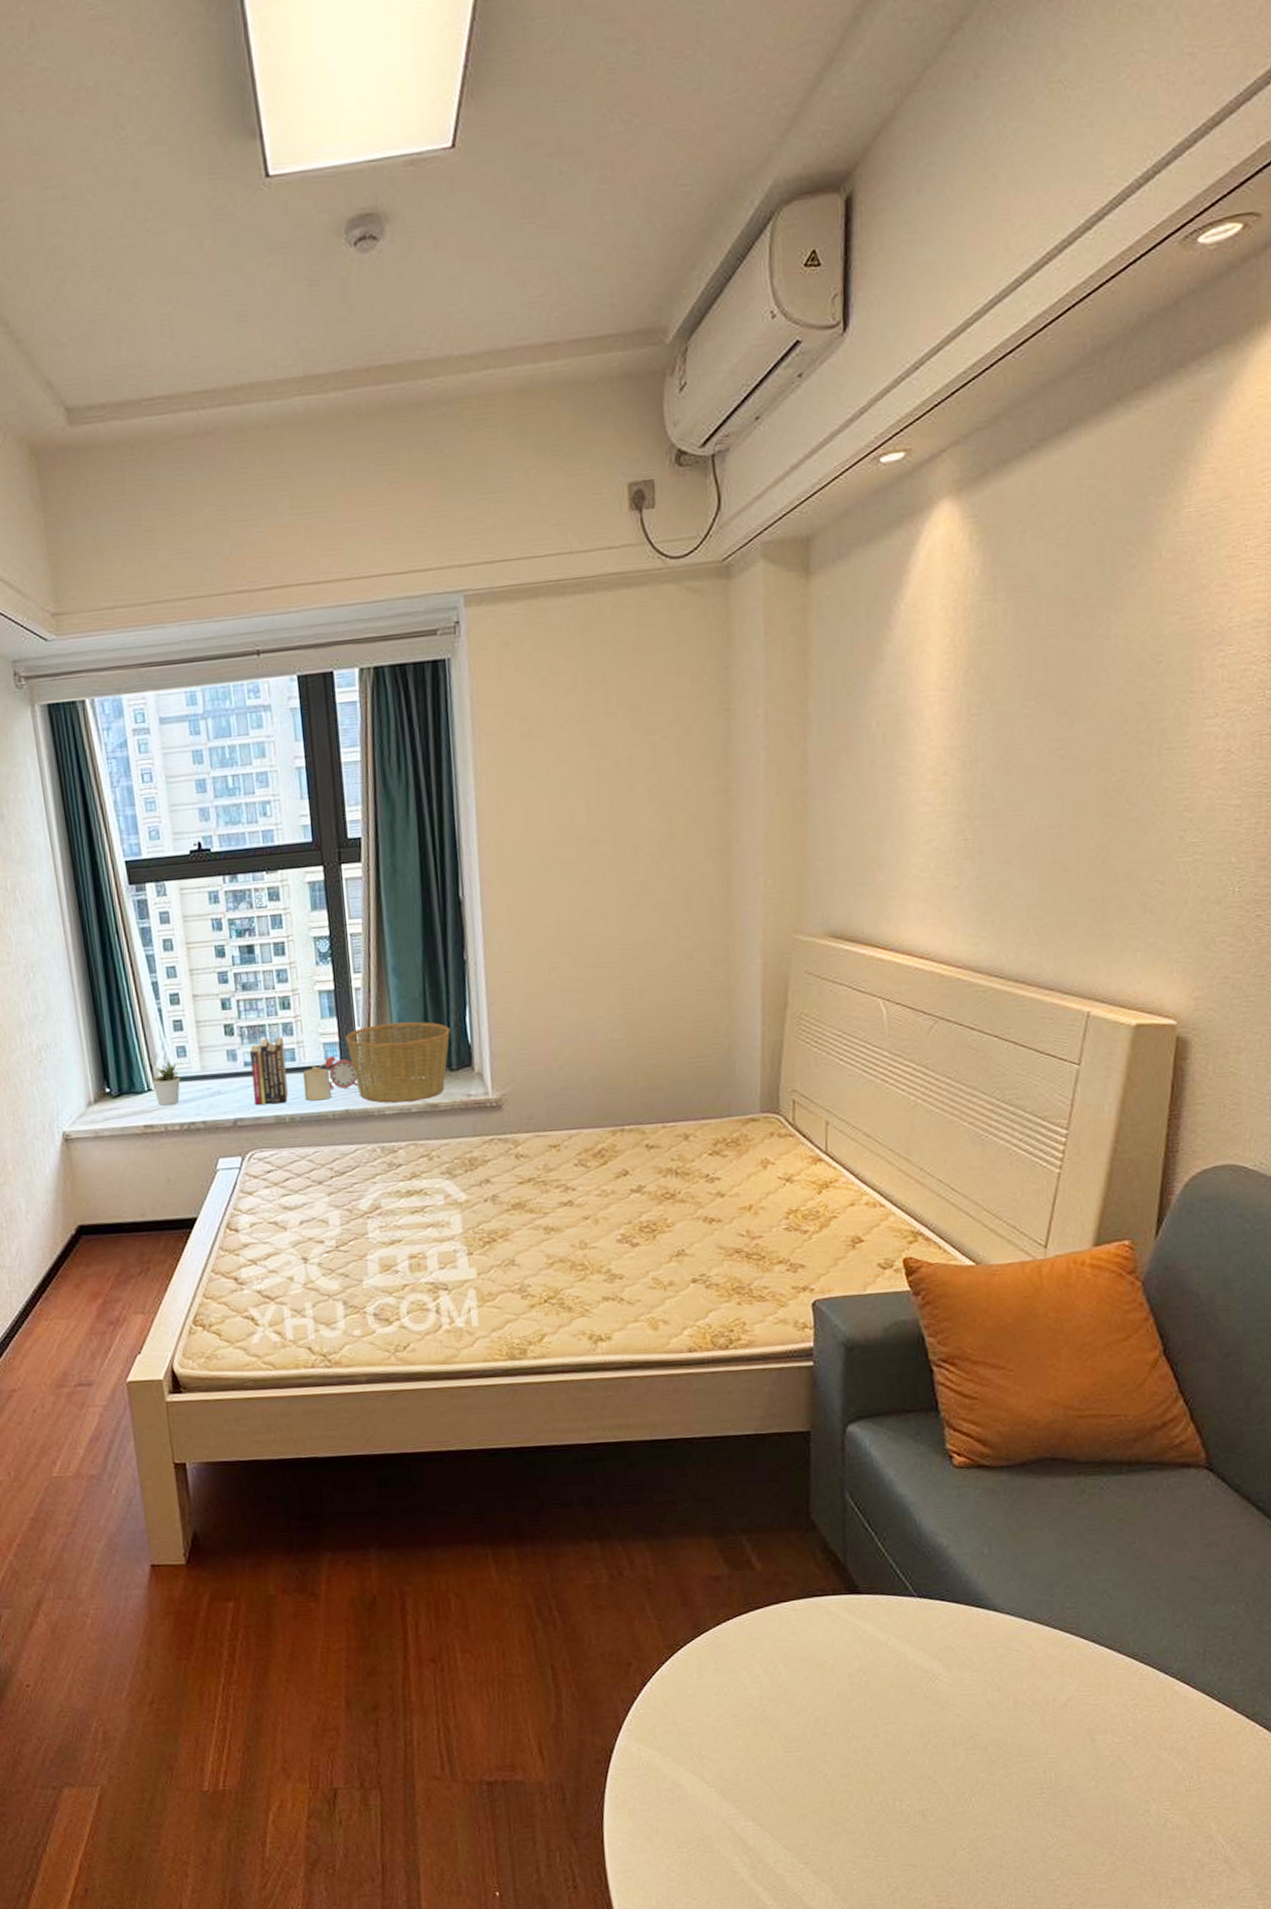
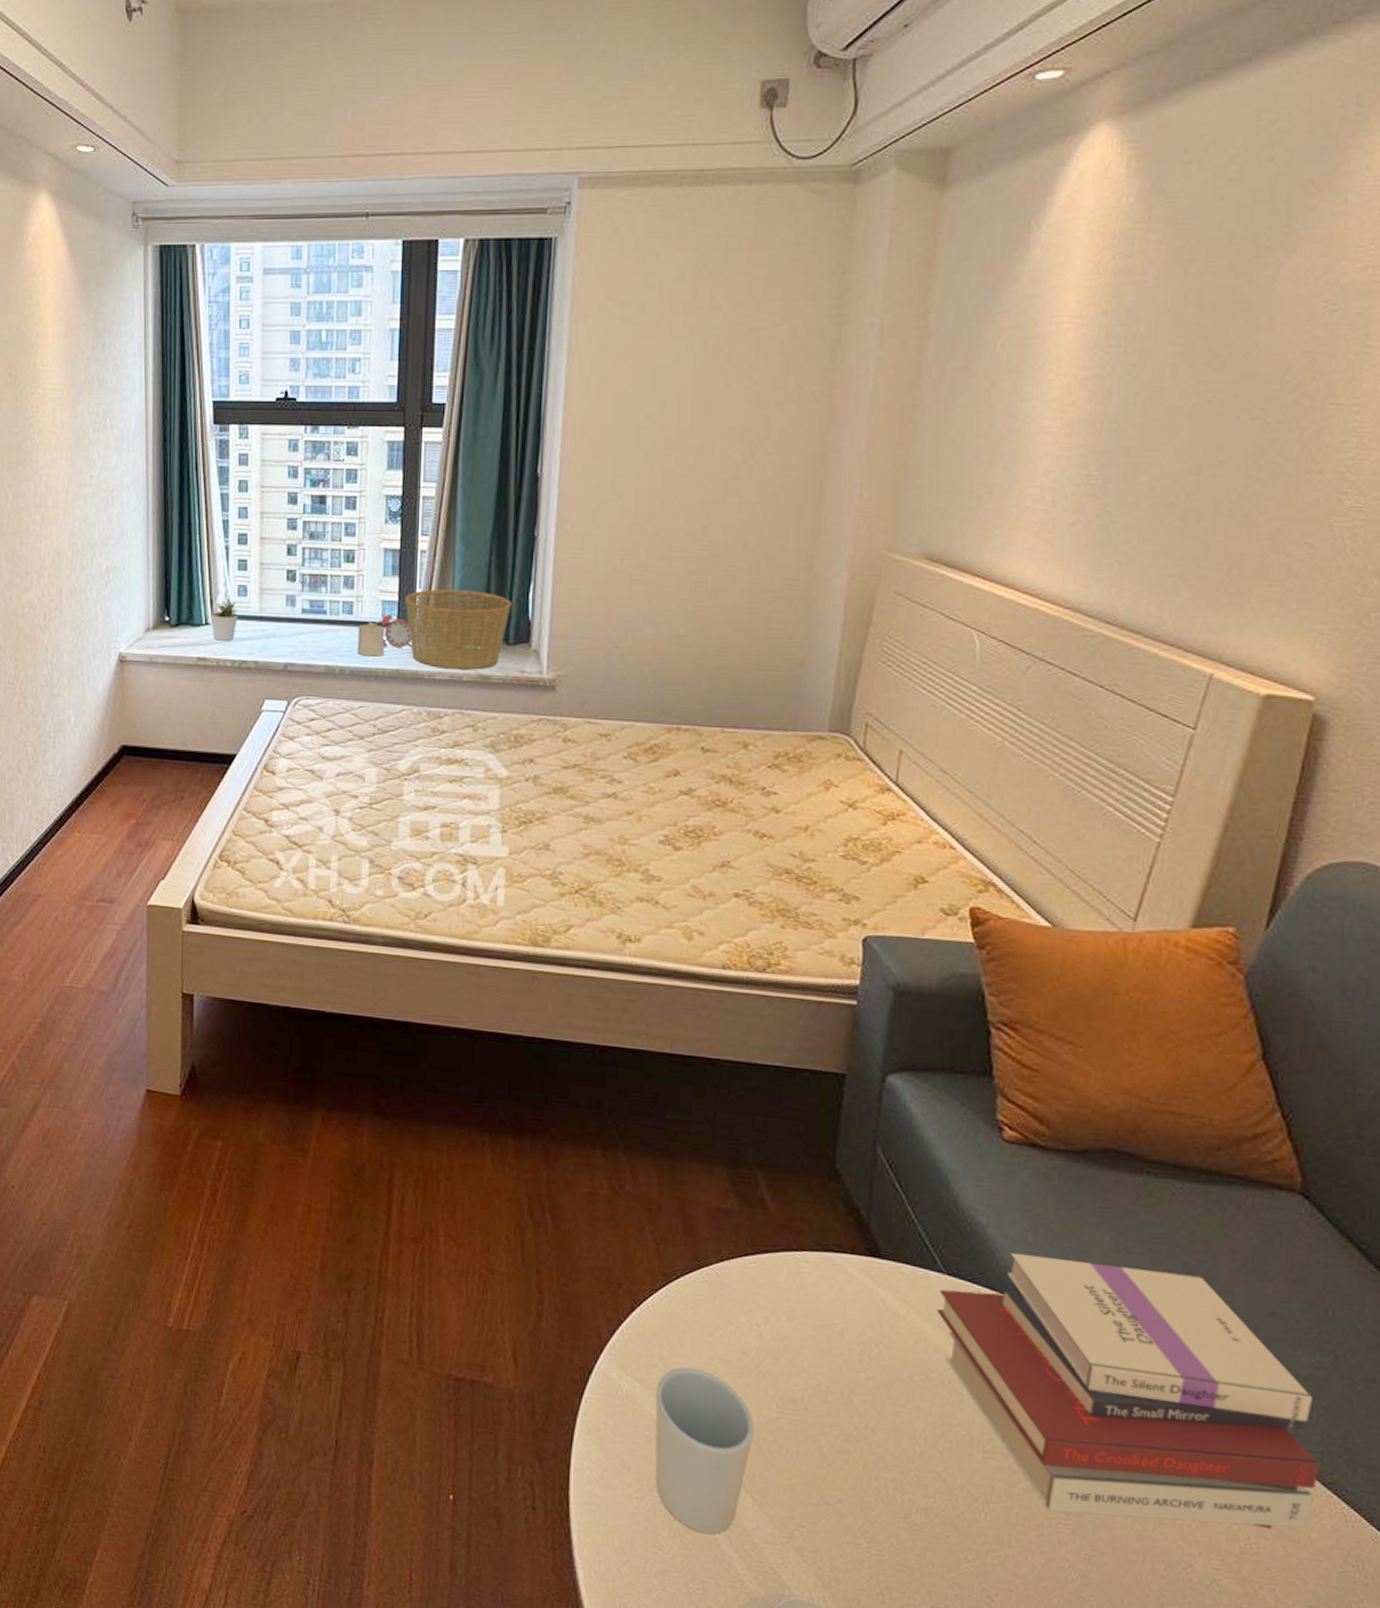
books: present [250,1036,288,1105] -> none [308,588,344,655]
mug: none [673,1727,765,1876] -> present [655,1367,754,1535]
books: none [913,1557,1243,1790] -> present [937,1252,1320,1529]

